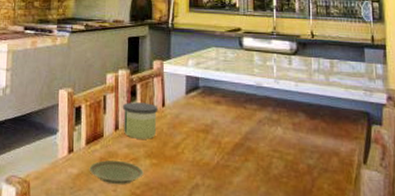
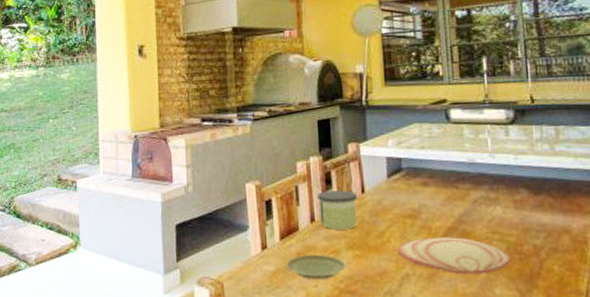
plate: none [190,151,287,188] -> present [398,237,511,274]

